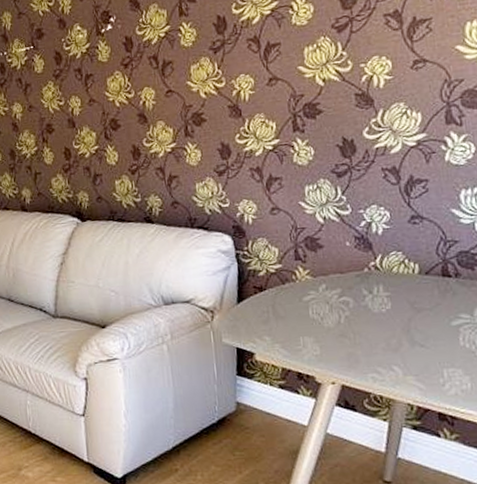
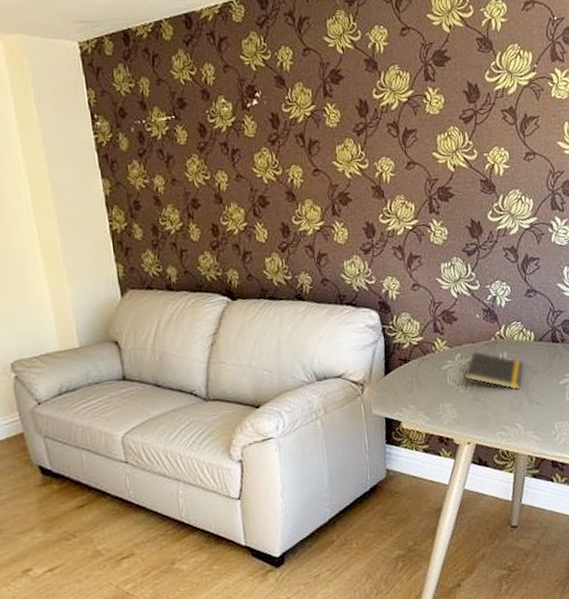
notepad: none [329,281,406,329] -> present [464,350,525,391]

